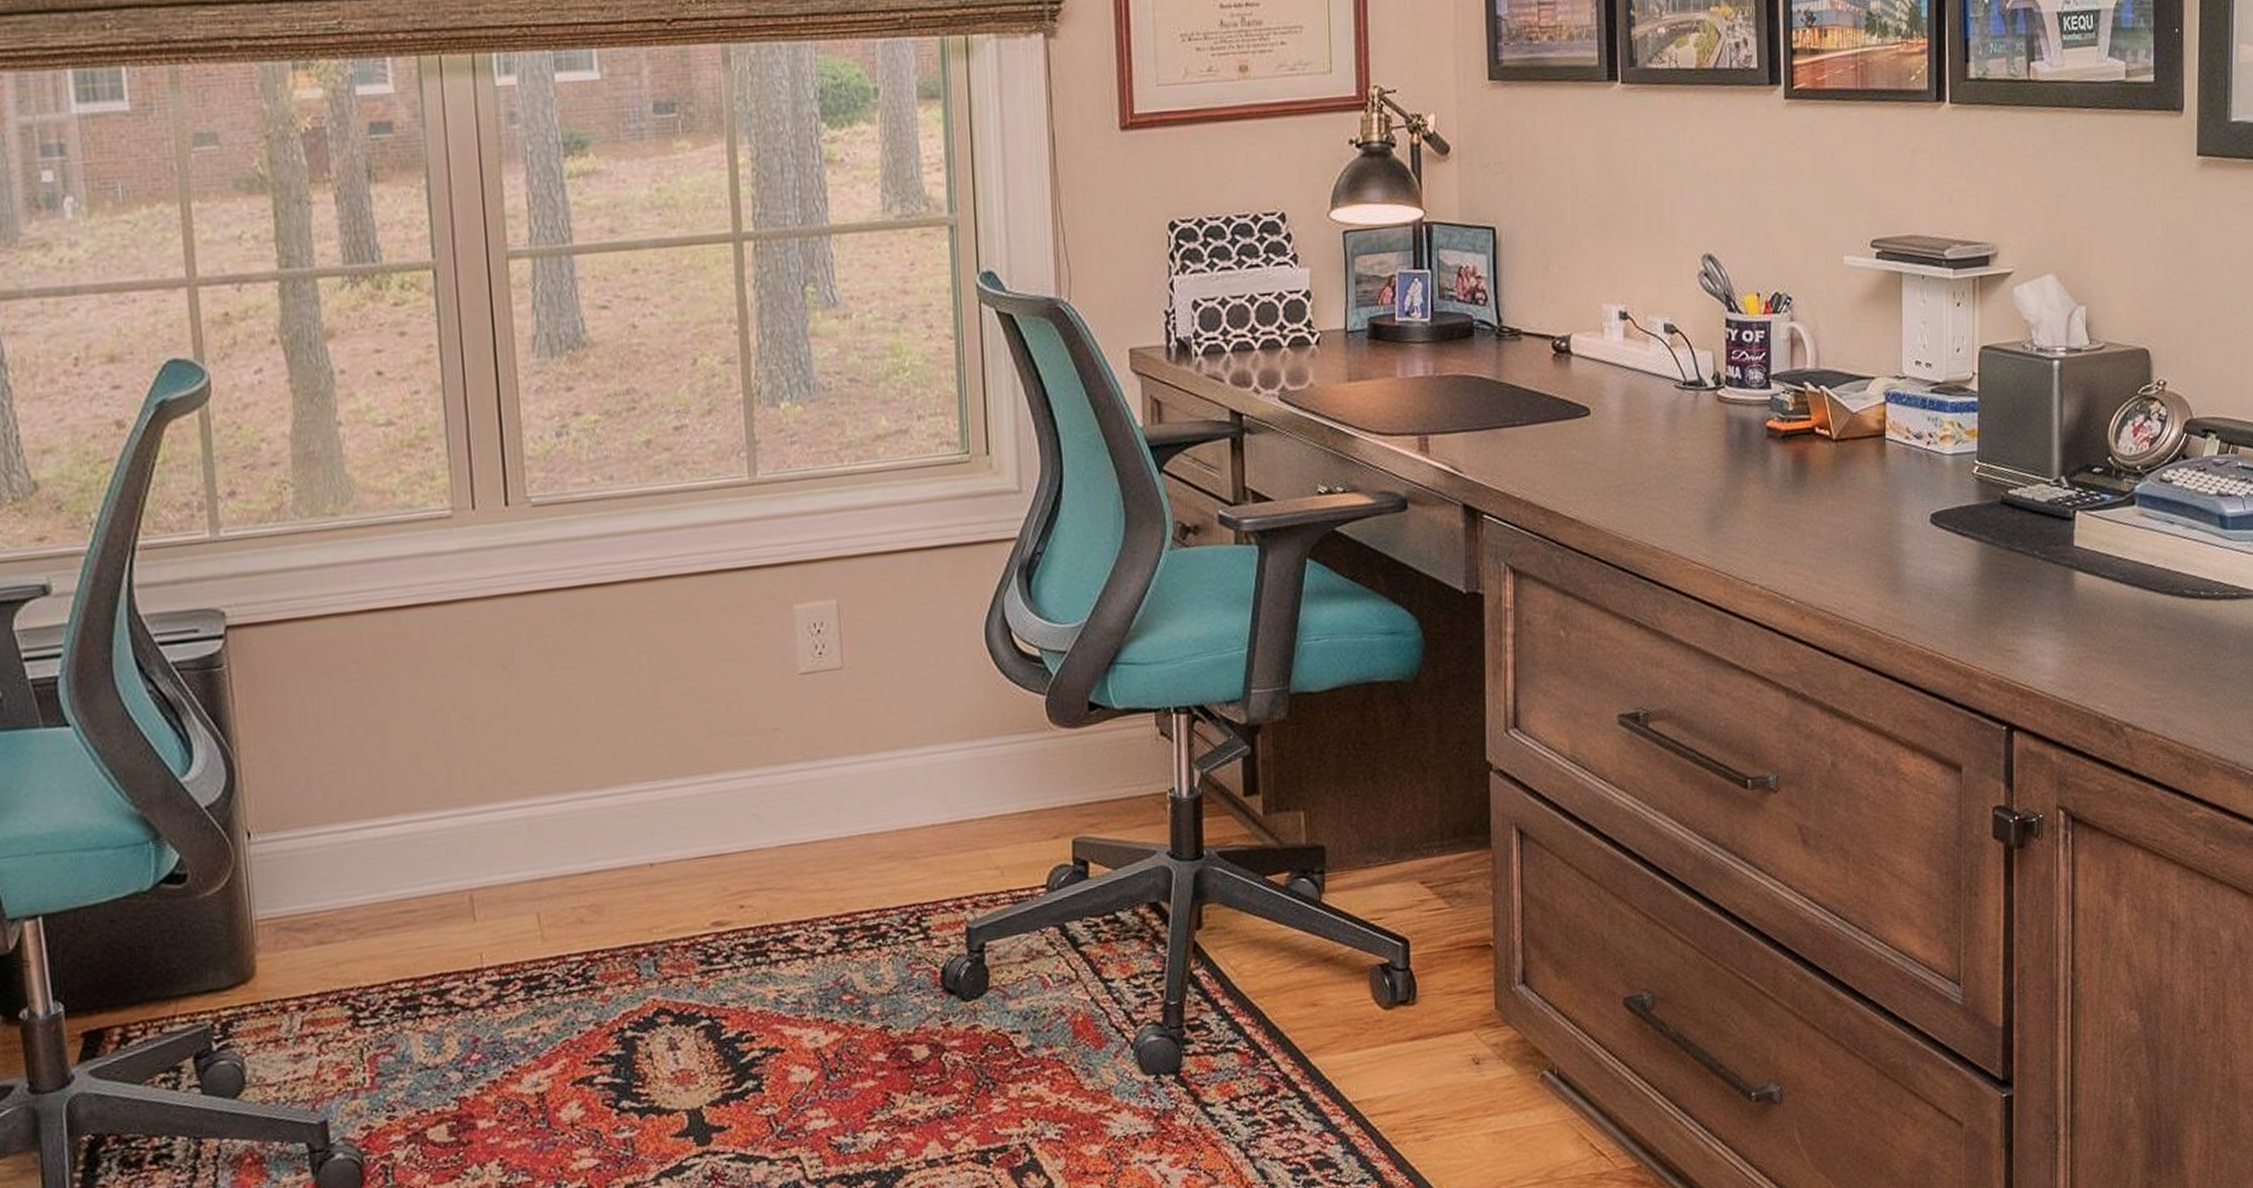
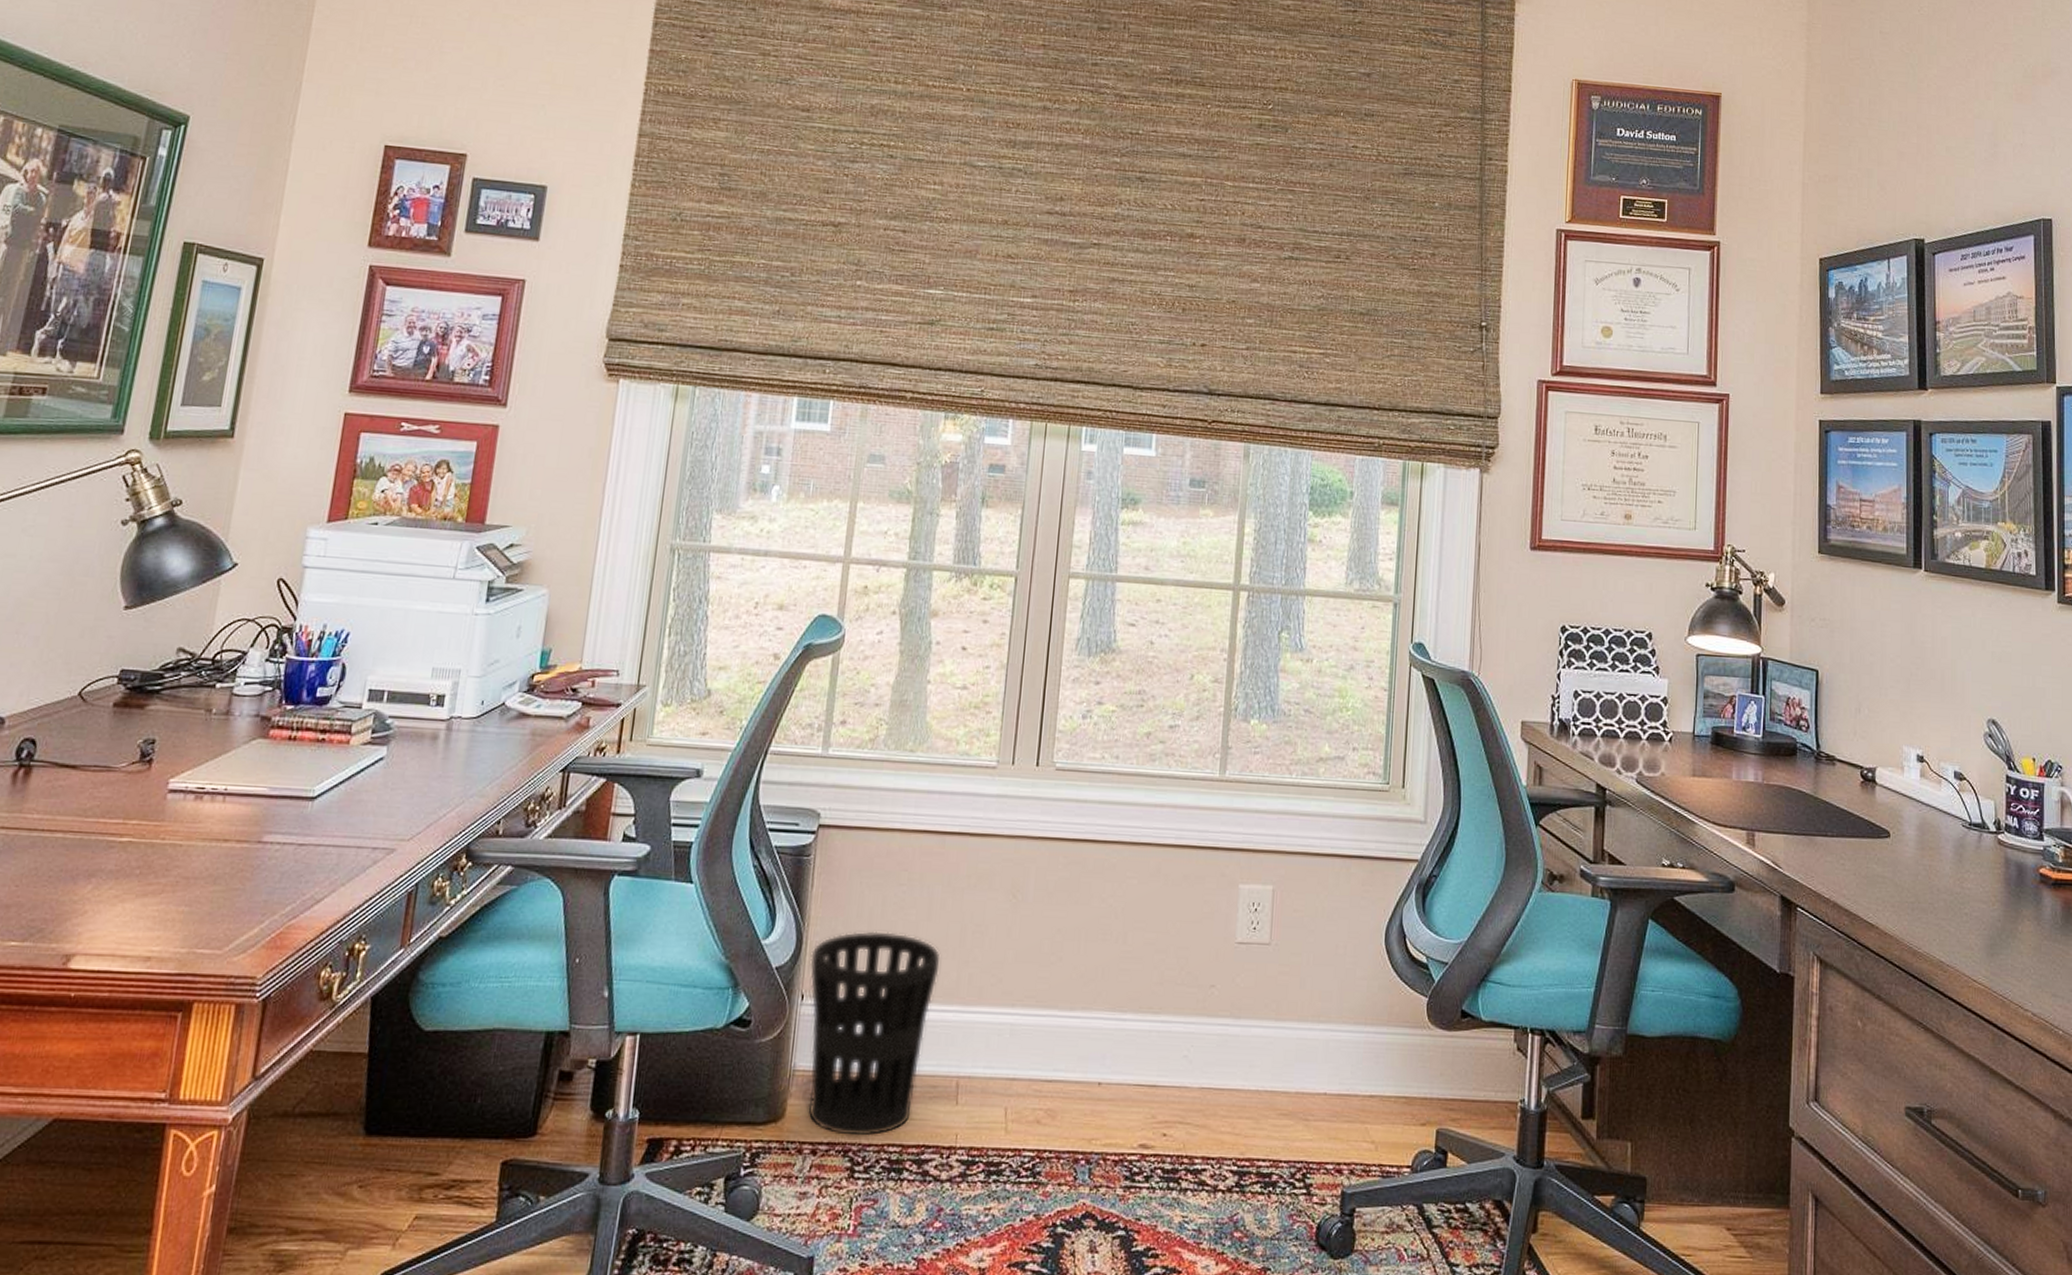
wastebasket: none [249,737,423,983] -> present [808,931,940,1136]

